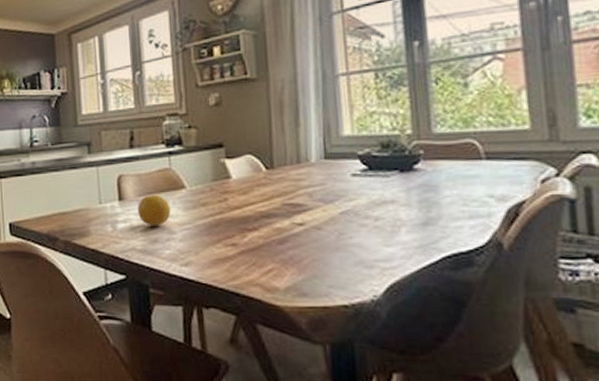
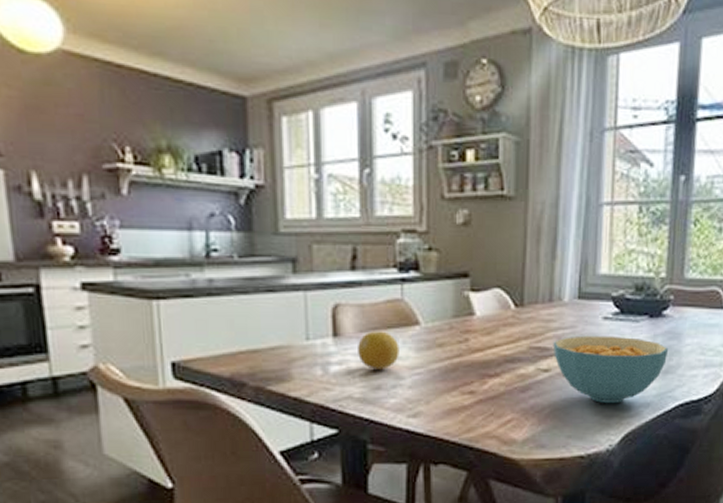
cereal bowl: none [304,191,426,255] -> present [553,335,669,404]

